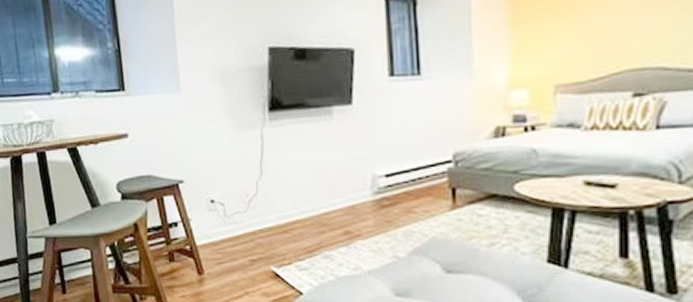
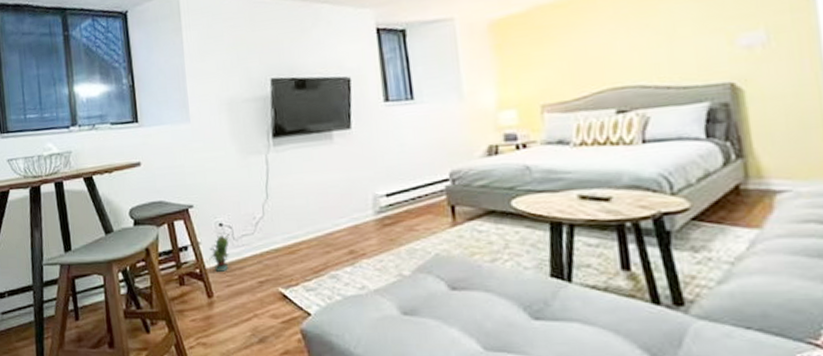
potted plant: none [199,211,222,249] -> present [209,234,230,272]

